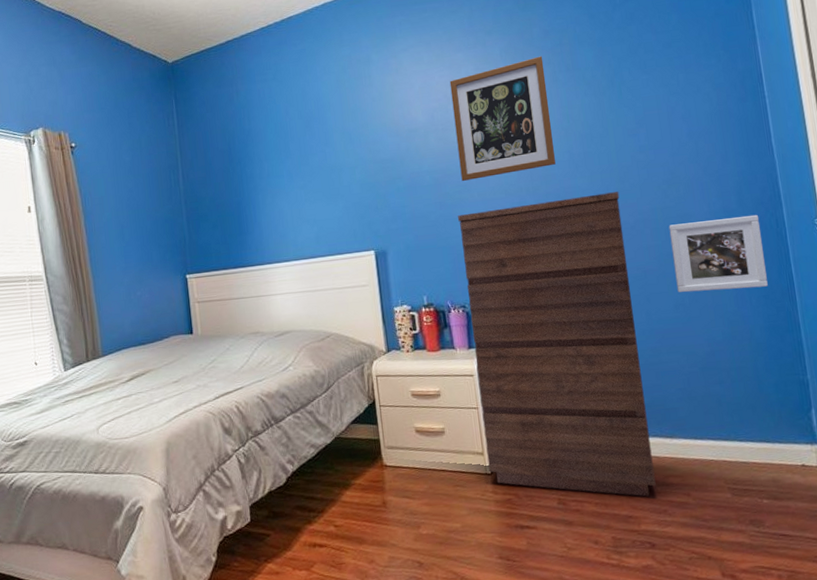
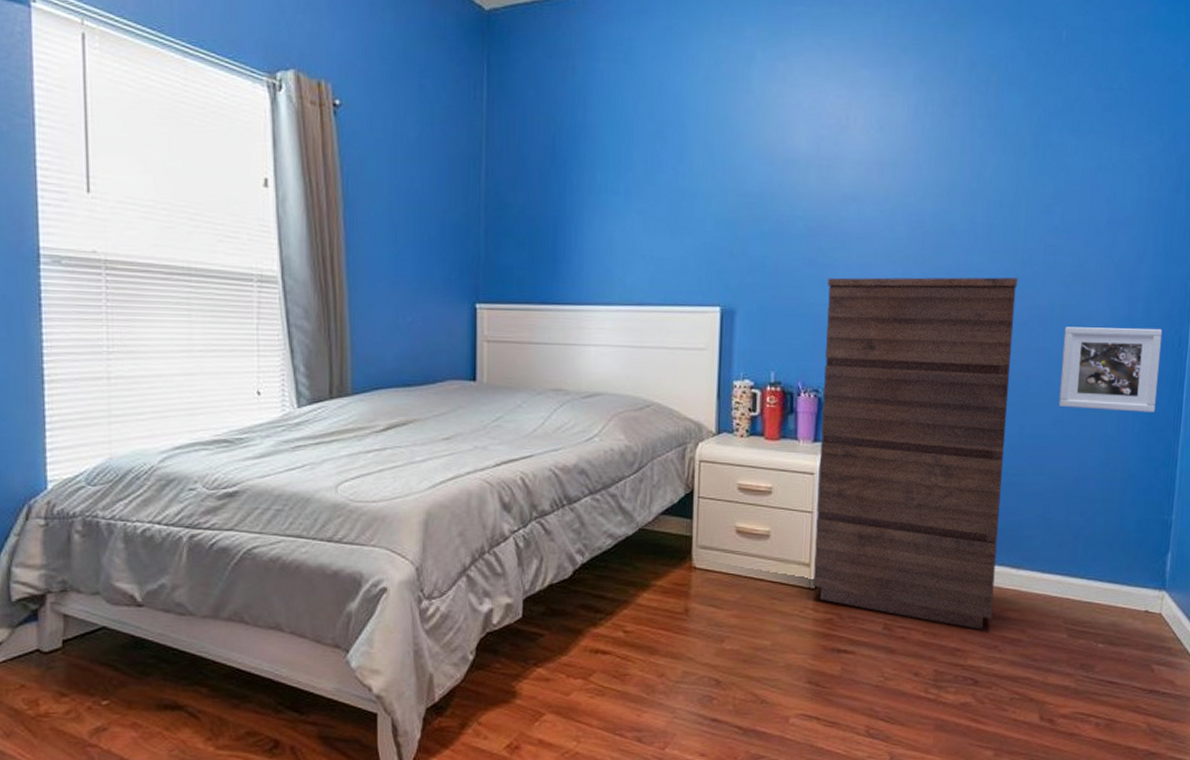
wall art: present [449,56,556,182] -> none [840,92,963,237]

